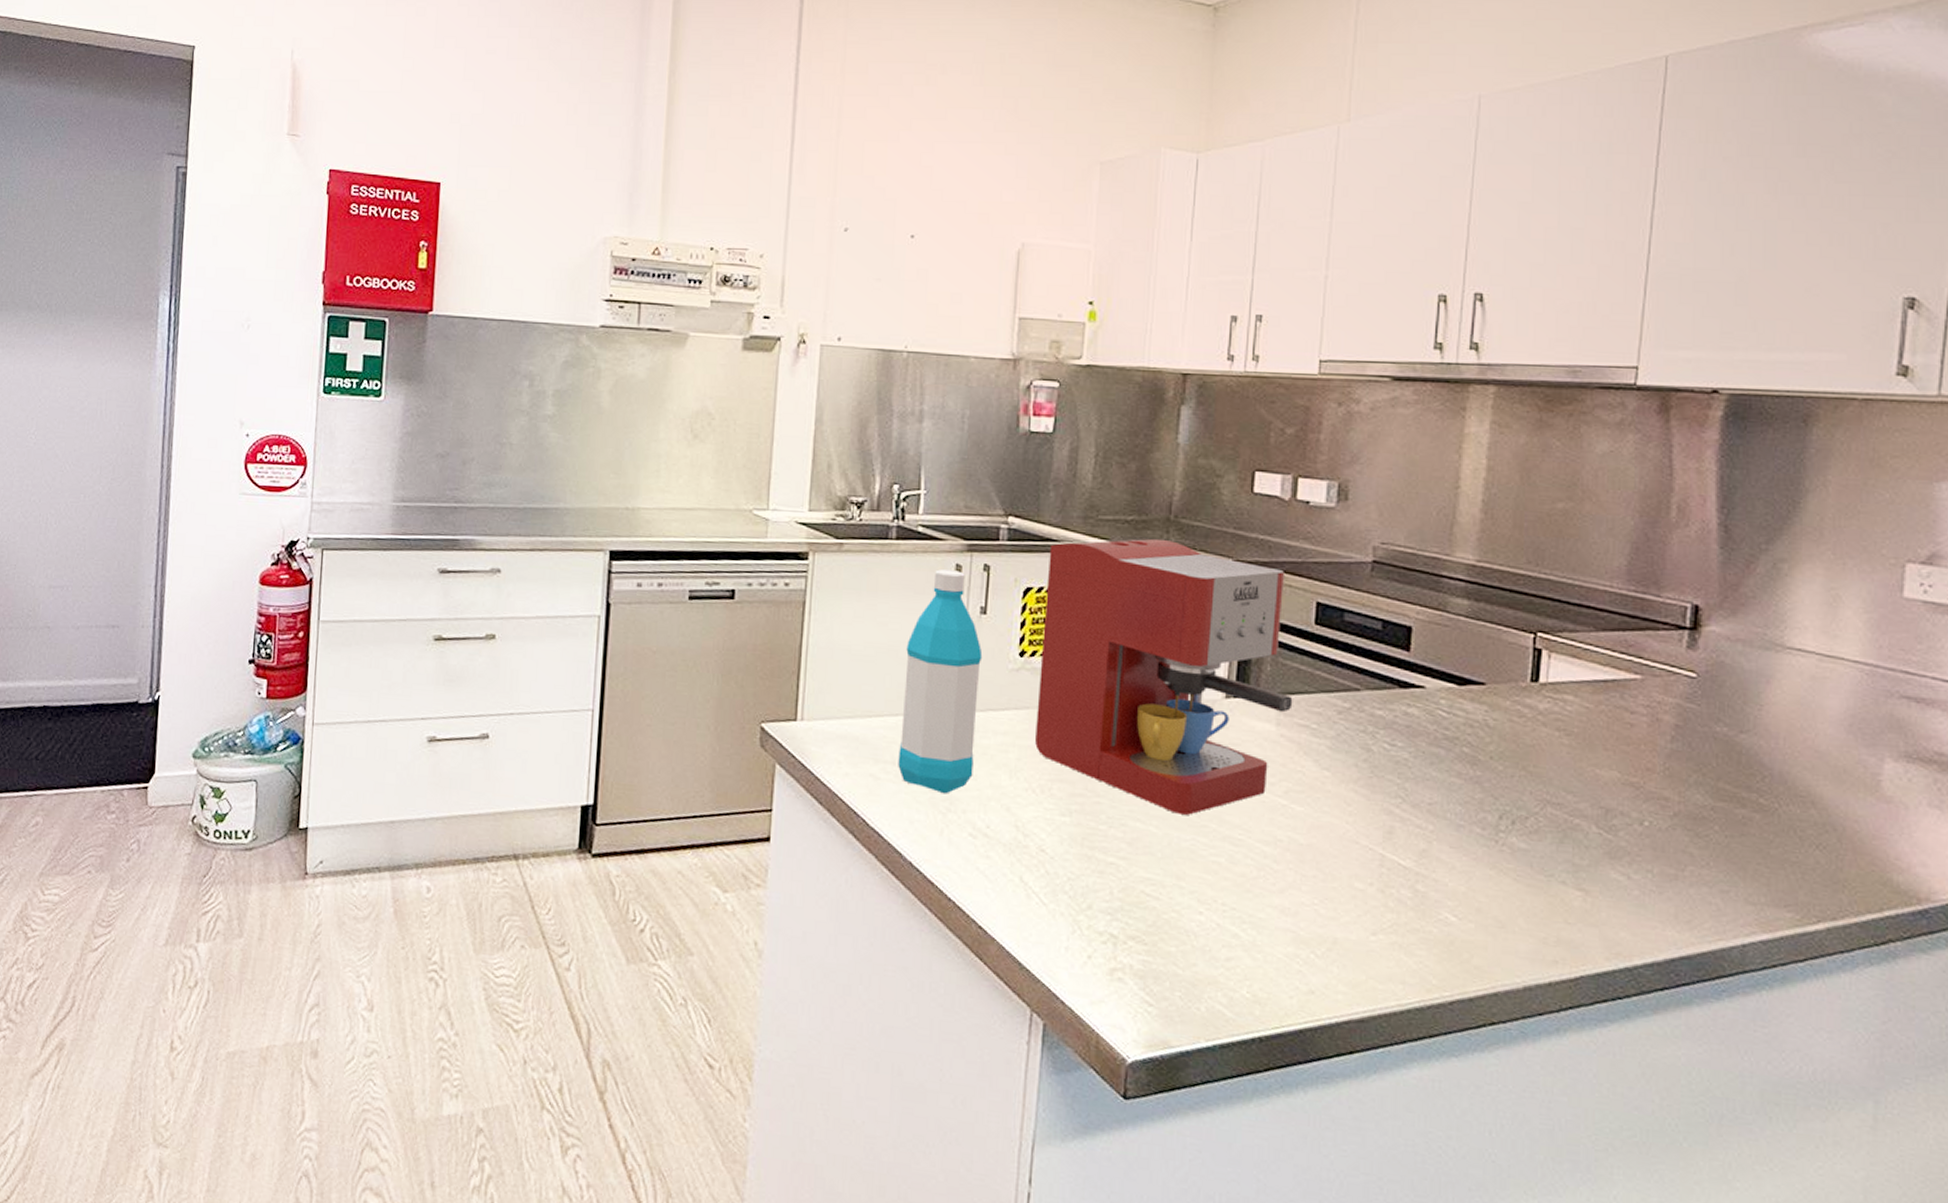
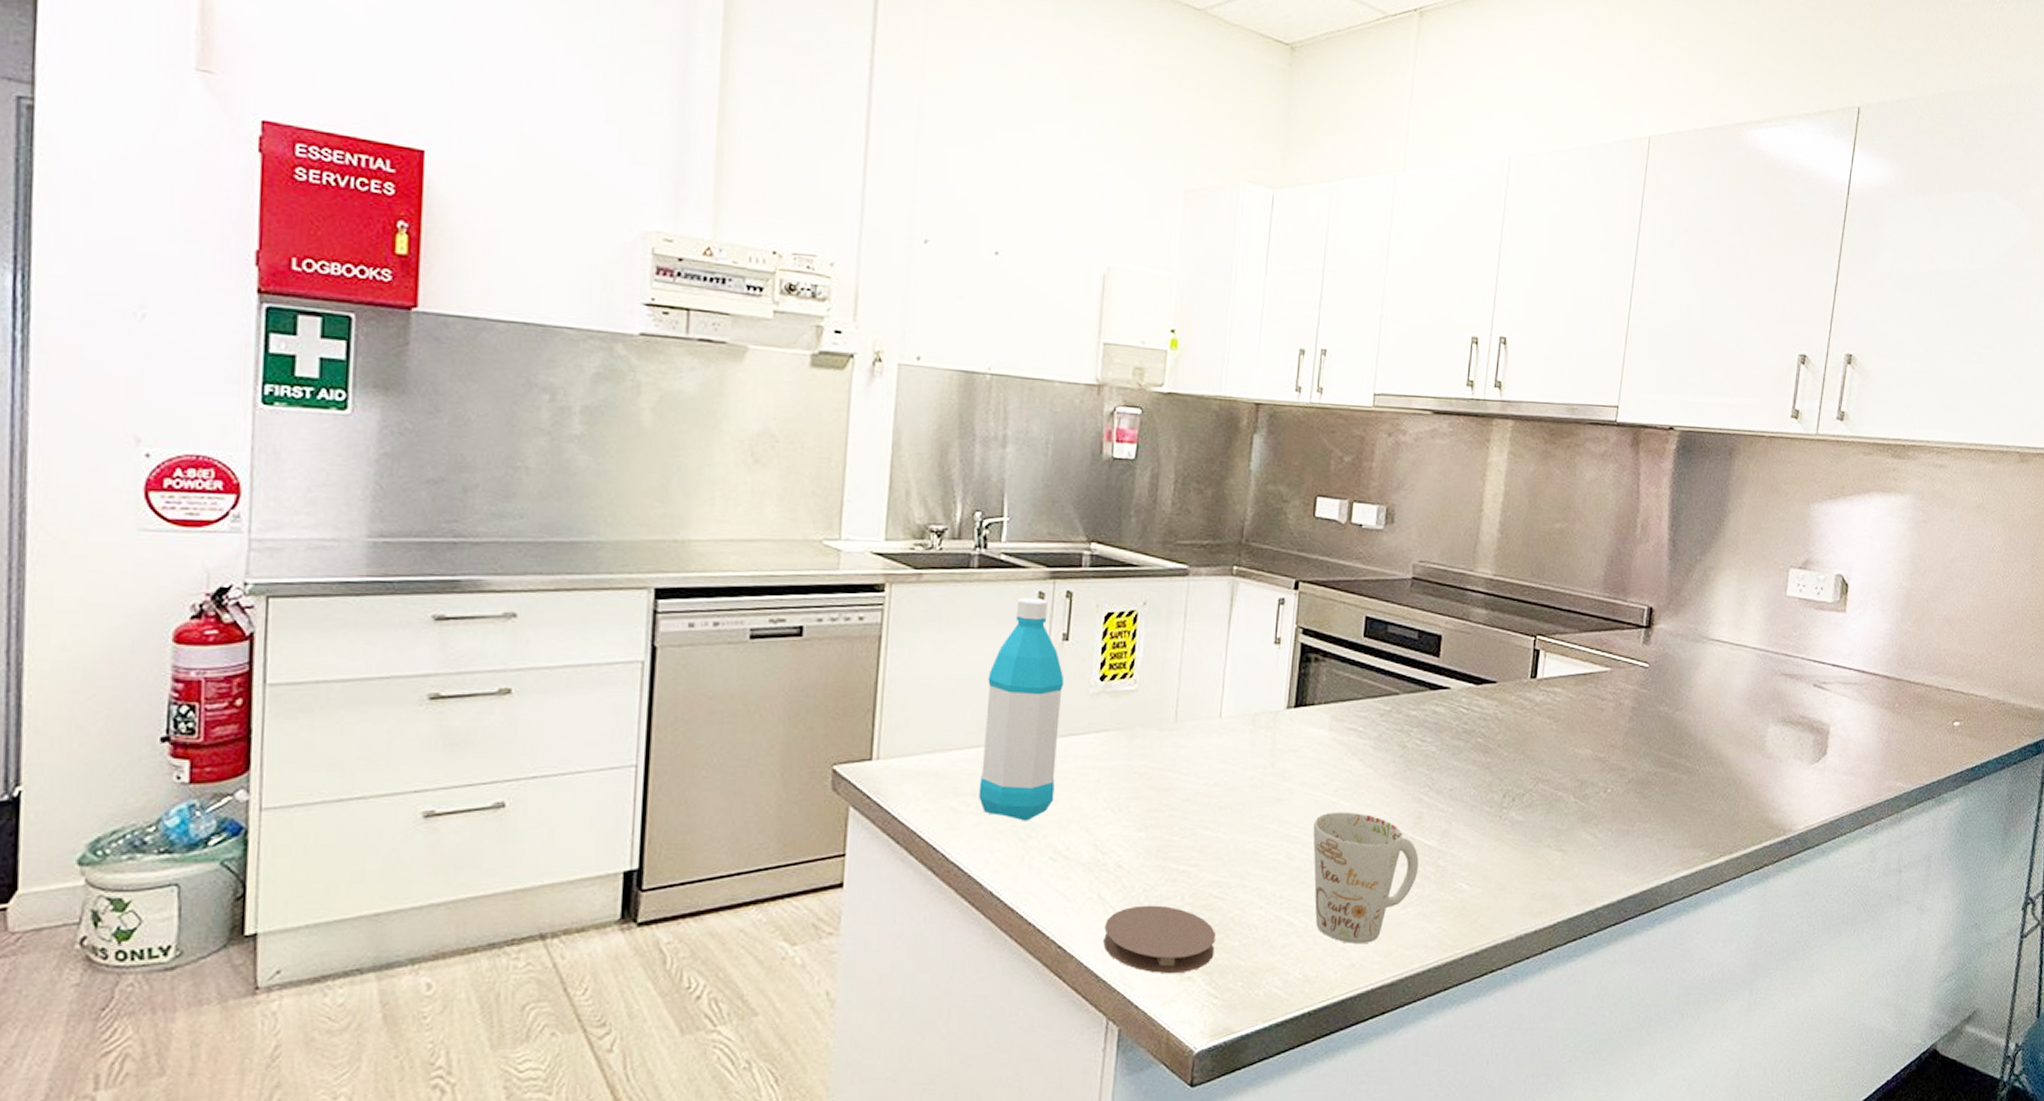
coaster: none [1026,894,1149,973] -> present [1103,905,1215,974]
coffee maker: present [1035,538,1293,815] -> none [1114,561,1344,819]
mug: none [1259,816,1391,969] -> present [1313,812,1419,944]

